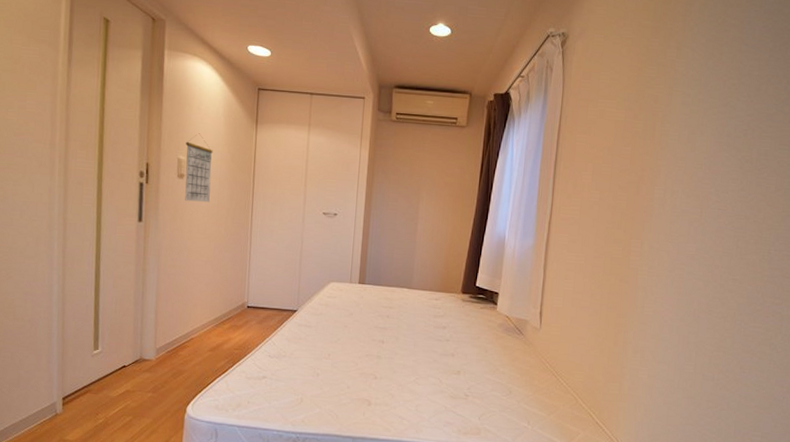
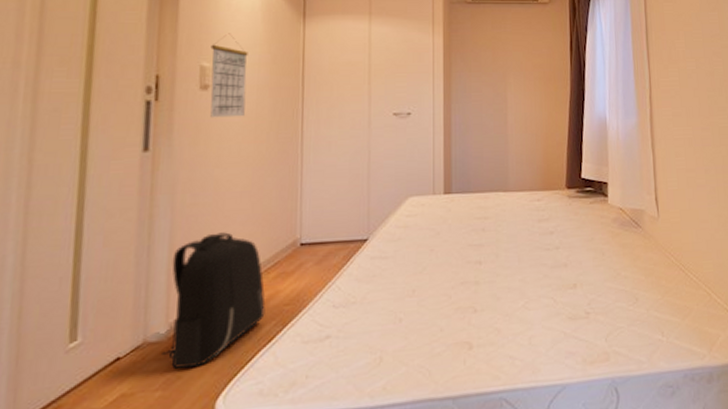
backpack: none [152,289,221,382] -> present [161,232,266,369]

